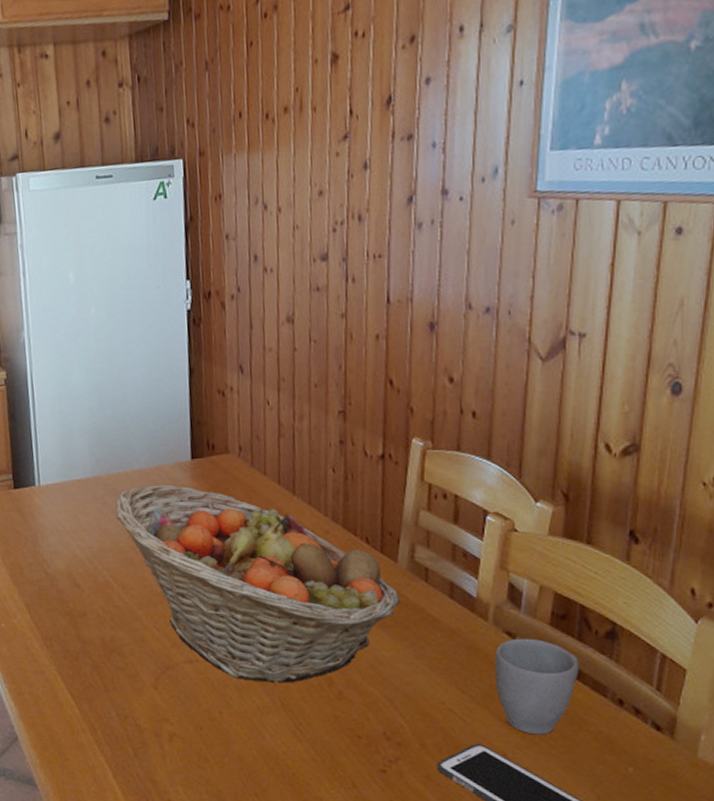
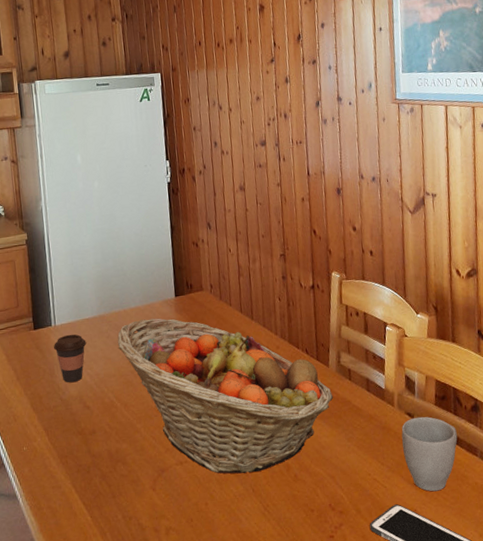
coffee cup: none [37,497,77,555] -> present [54,334,87,383]

